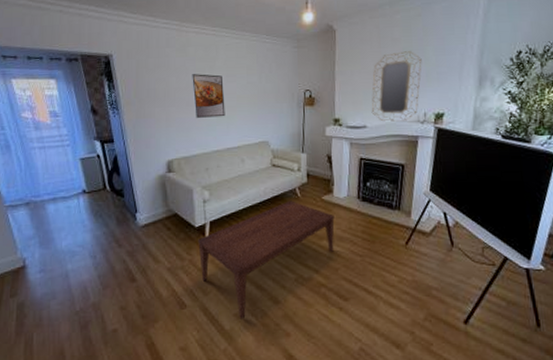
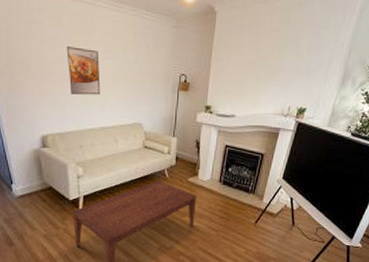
home mirror: present [371,51,422,122] -> none [241,42,295,113]

